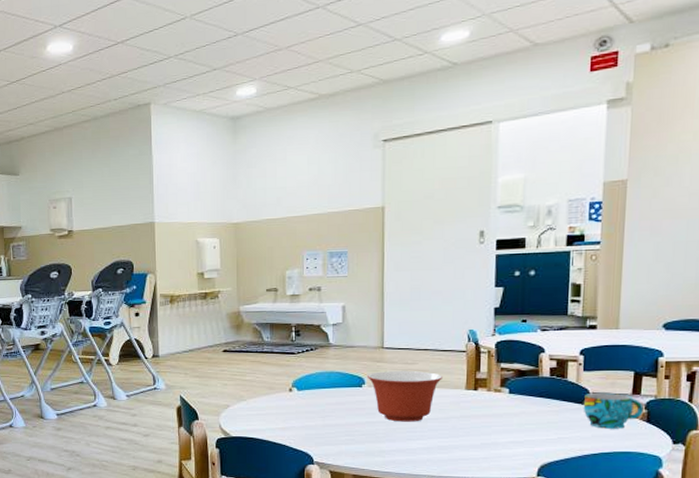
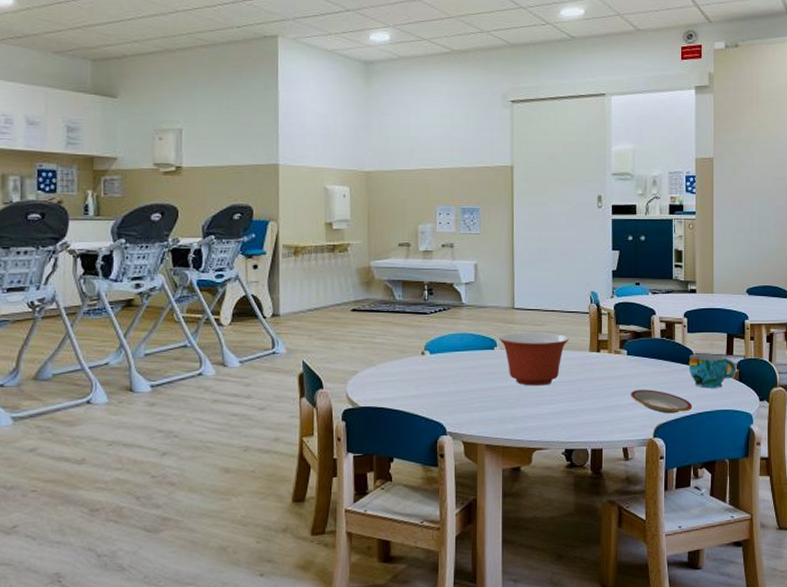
plate: none [512,428,586,453] -> present [631,389,693,414]

